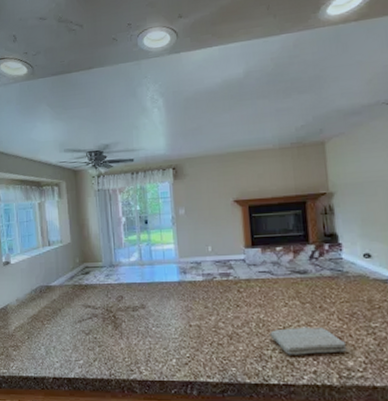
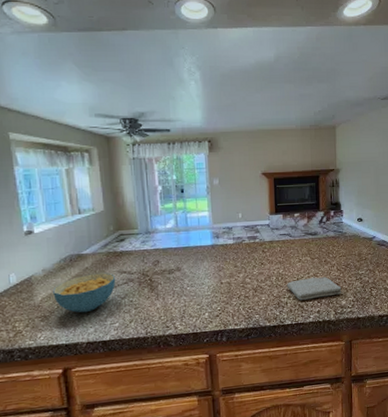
cereal bowl: none [25,306,81,346] -> present [53,273,116,313]

